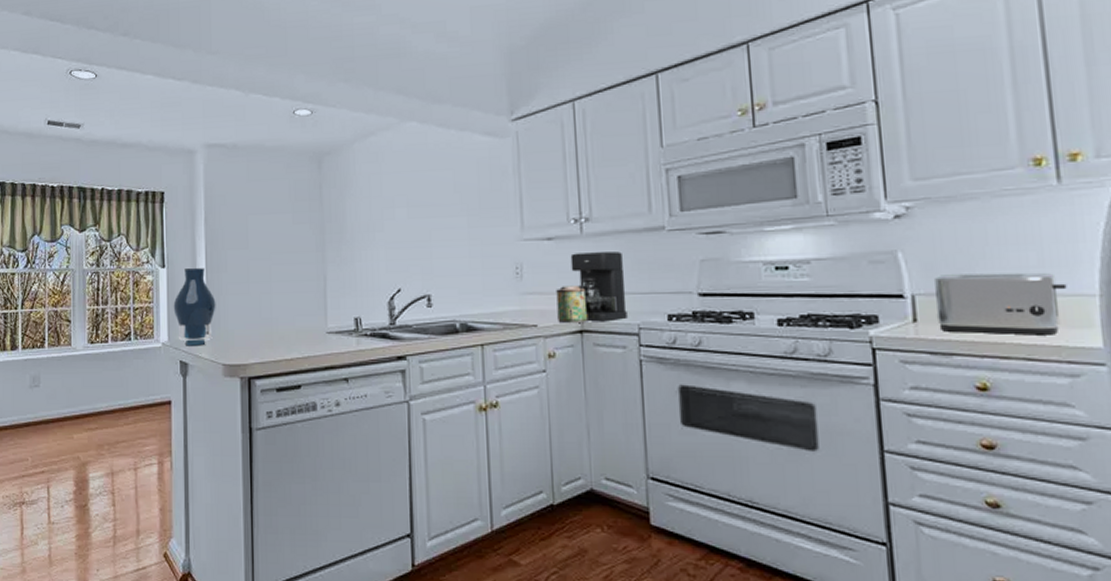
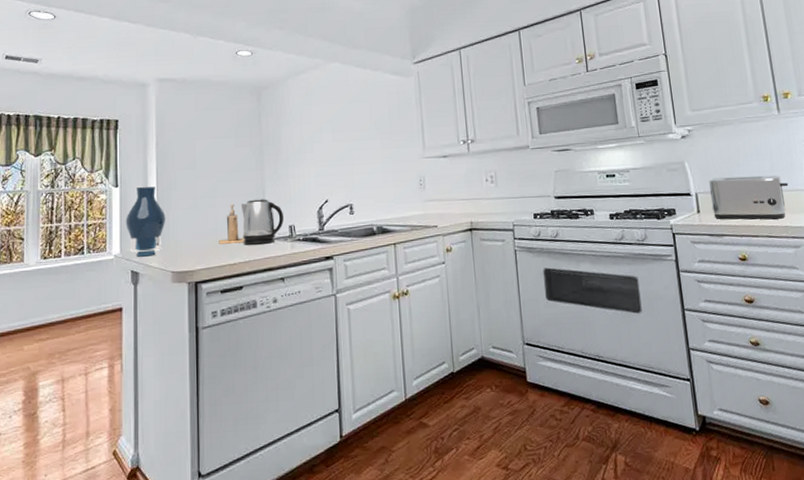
soap dispenser: none [274,289,304,336] -> present [219,203,245,244]
kettle: none [298,284,349,339] -> present [241,198,285,245]
canister: present [556,285,588,323] -> none [451,193,476,223]
coffee maker: present [570,252,627,322] -> none [461,166,505,221]

